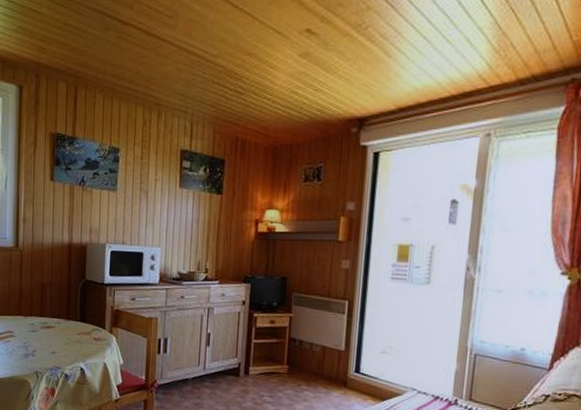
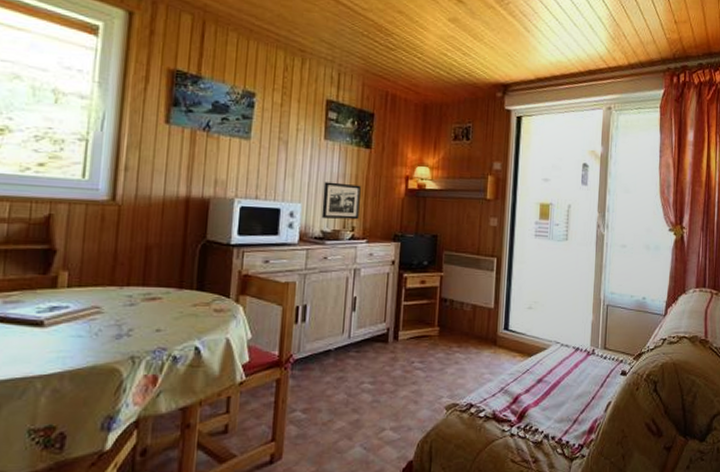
picture frame: none [178,227,213,262] -> present [321,181,361,220]

